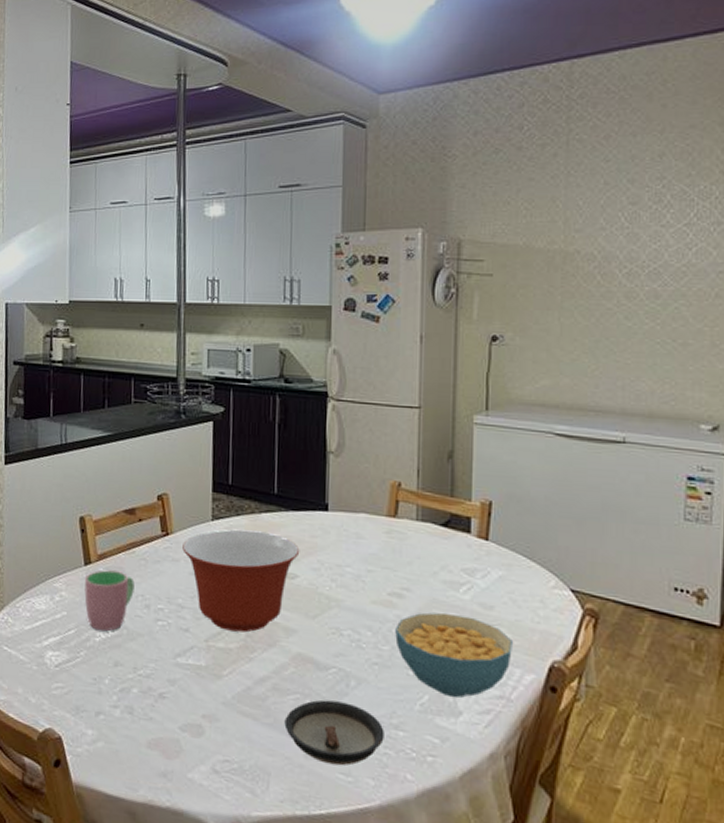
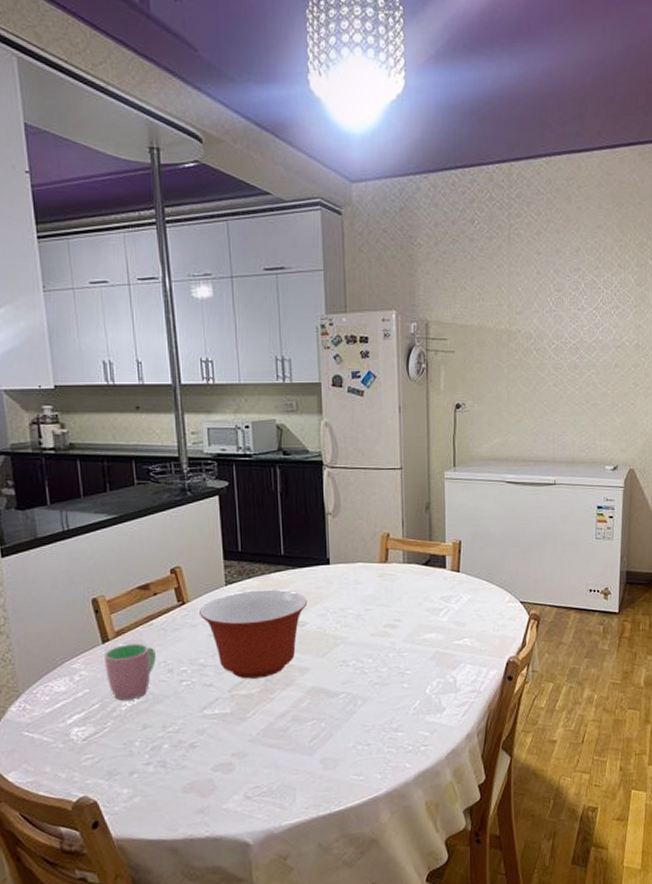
saucer: present [284,699,384,766] -> none [304,719,387,770]
cereal bowl: present [395,612,512,698] -> none [391,634,480,699]

